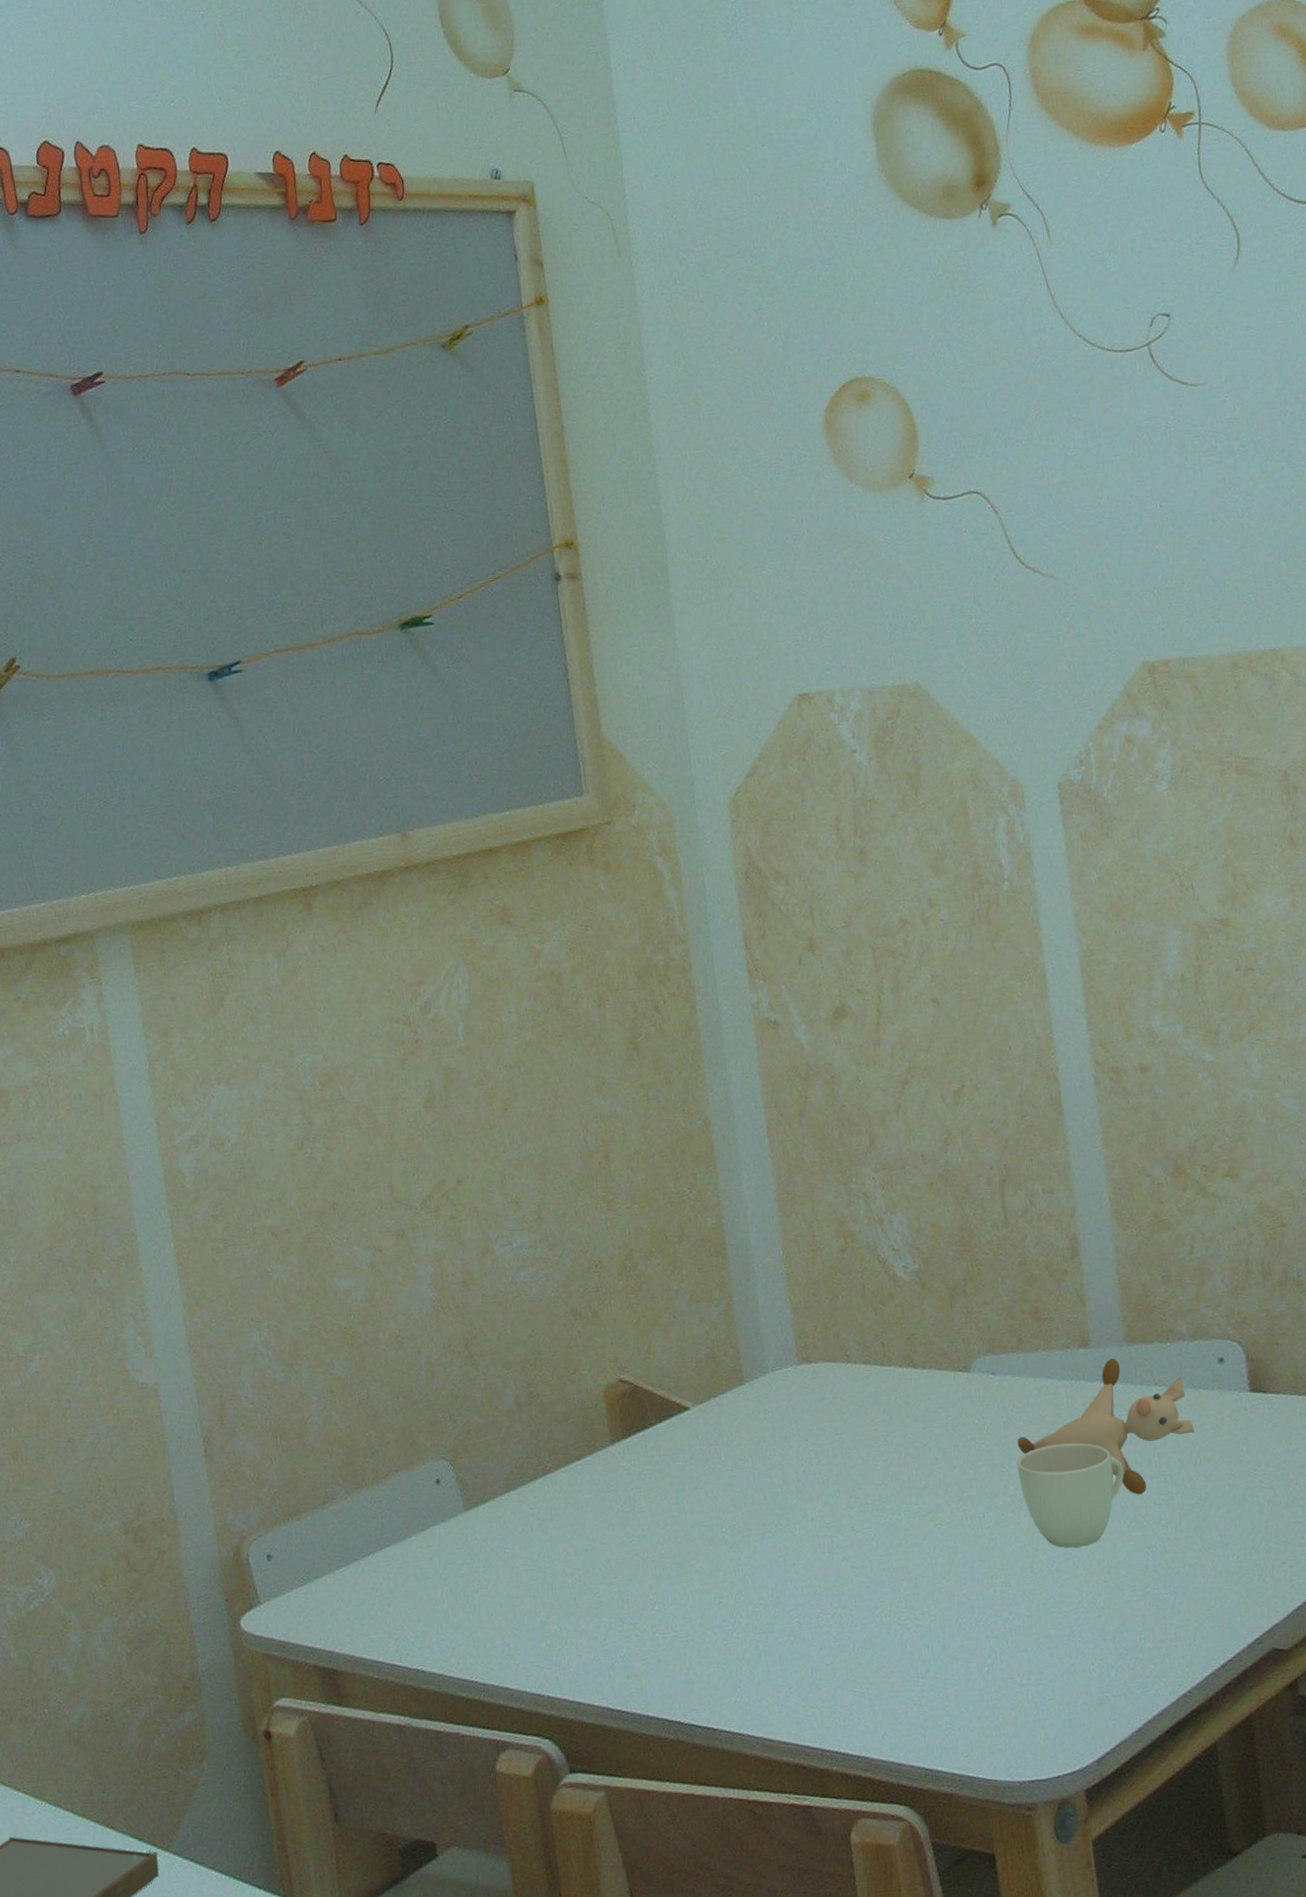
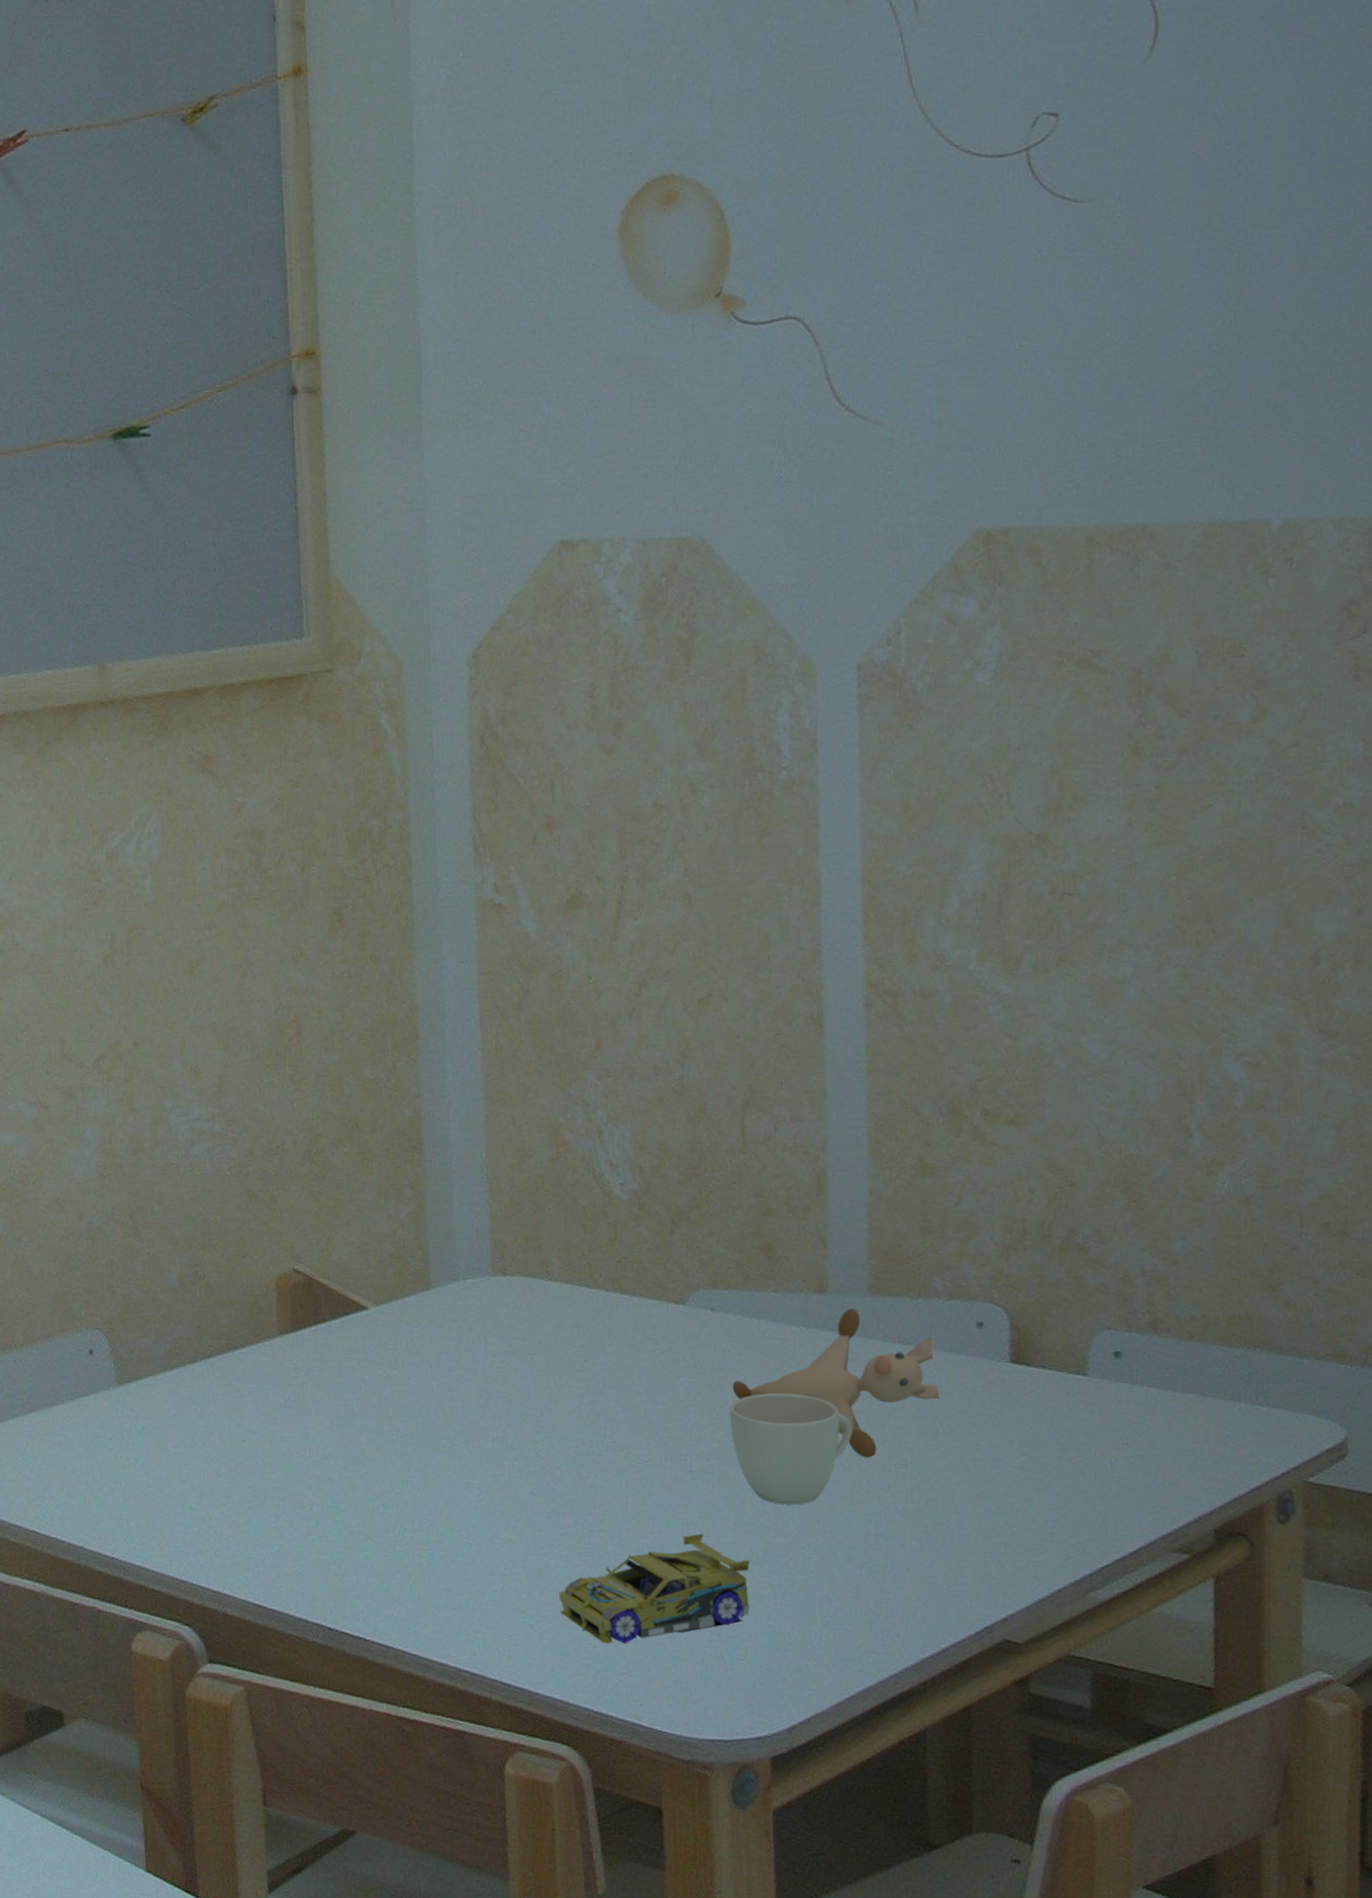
toy car: none [884,1584,1053,1702] -> present [559,1533,750,1644]

